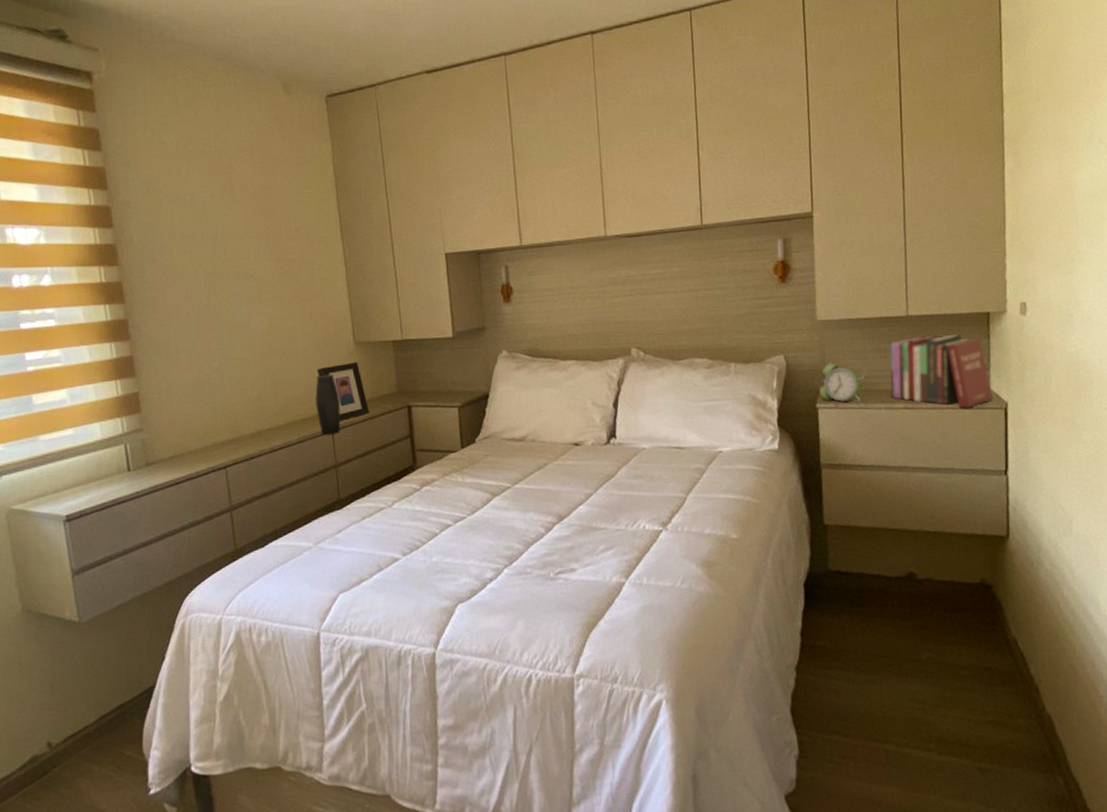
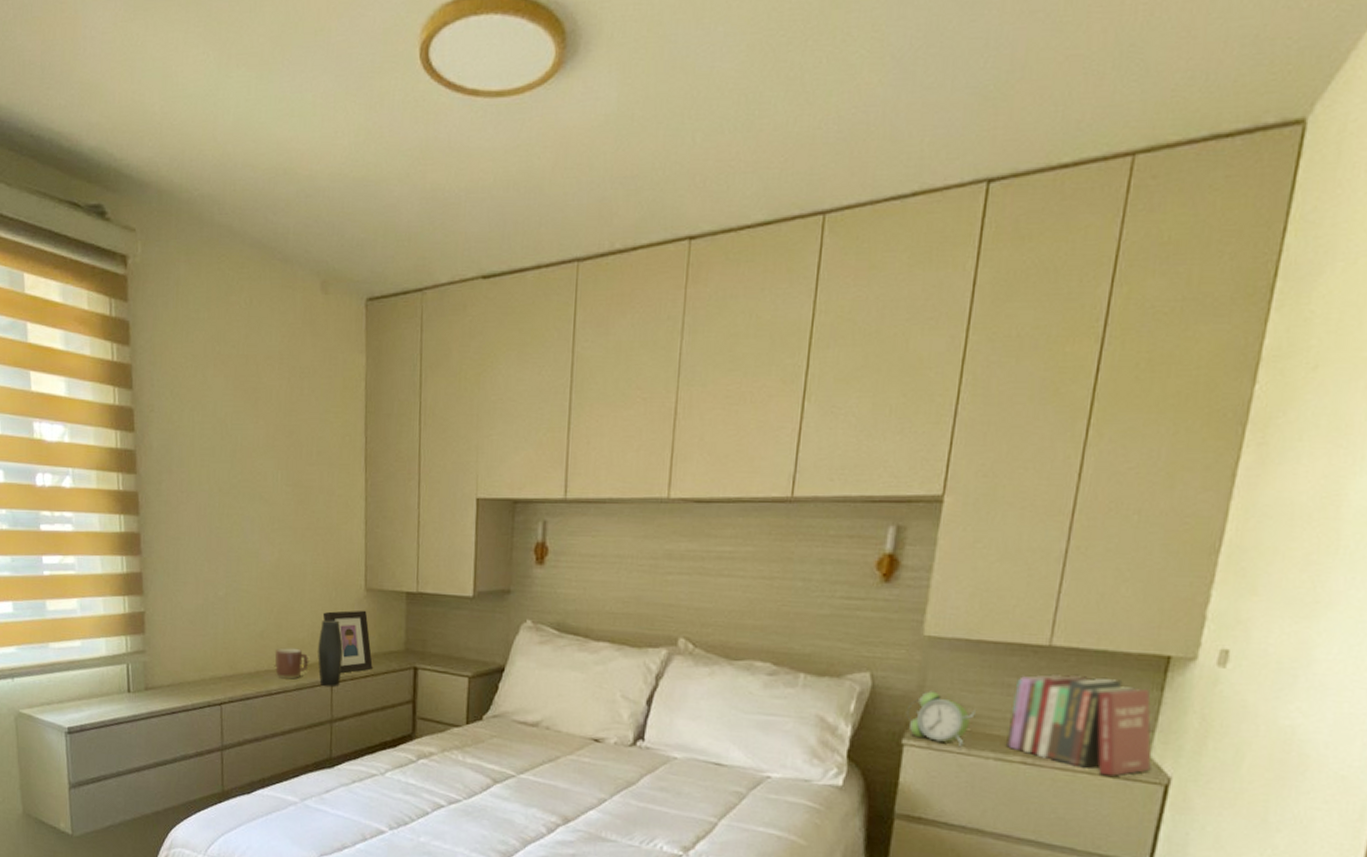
mug: none [274,404,309,435] -> present [274,647,309,679]

